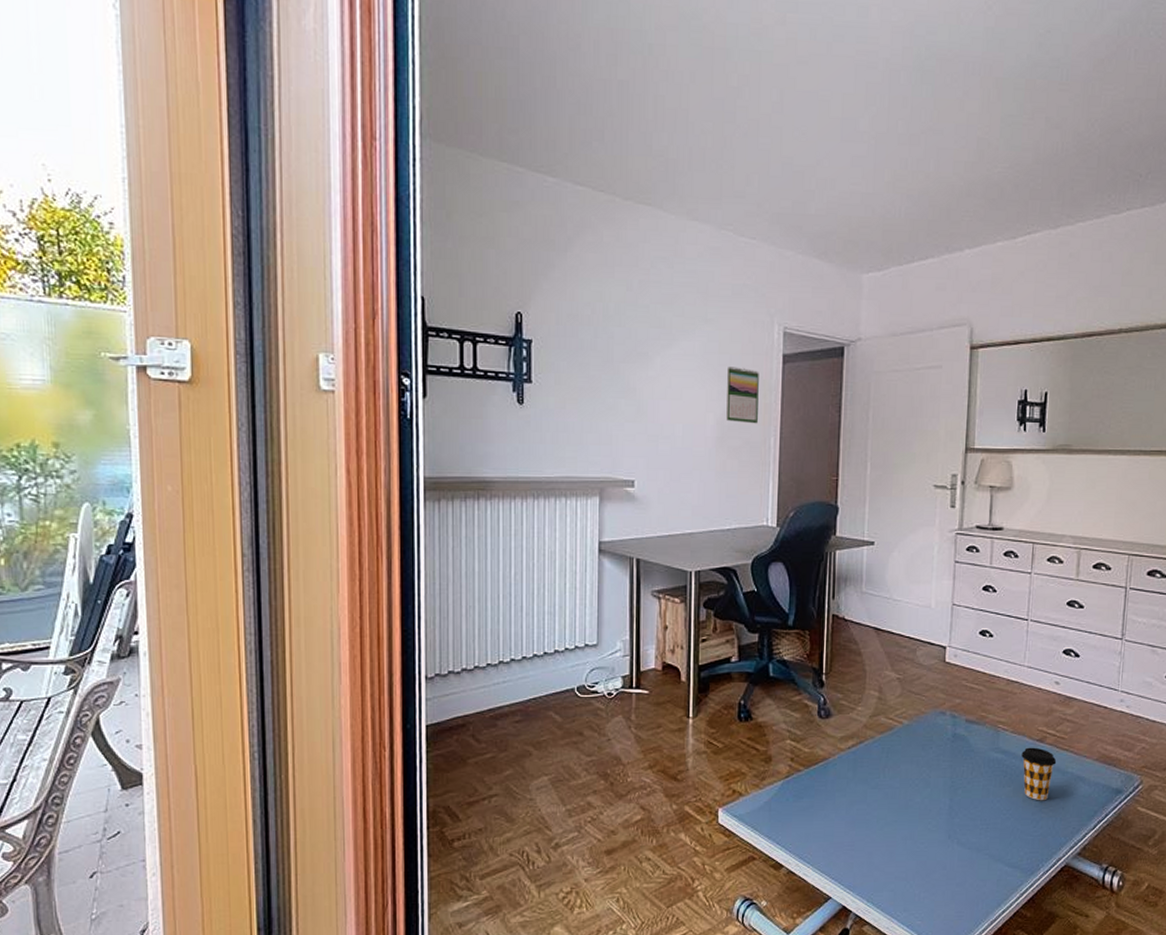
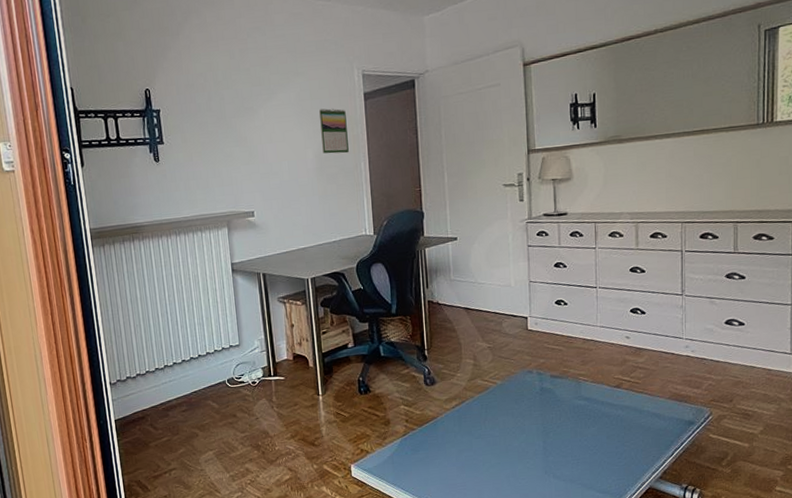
coffee cup: present [1021,747,1057,801] -> none [602,392,634,437]

